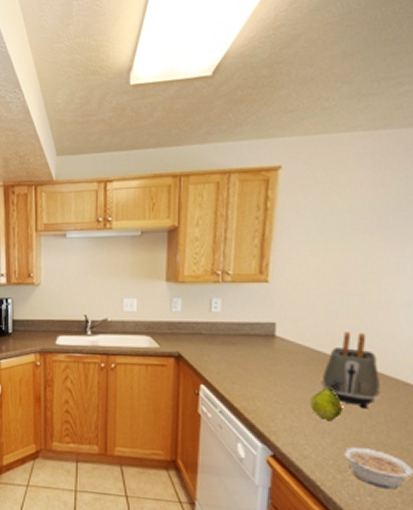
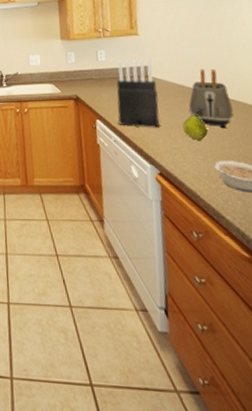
knife block: none [229,313,283,401] -> present [116,59,161,128]

